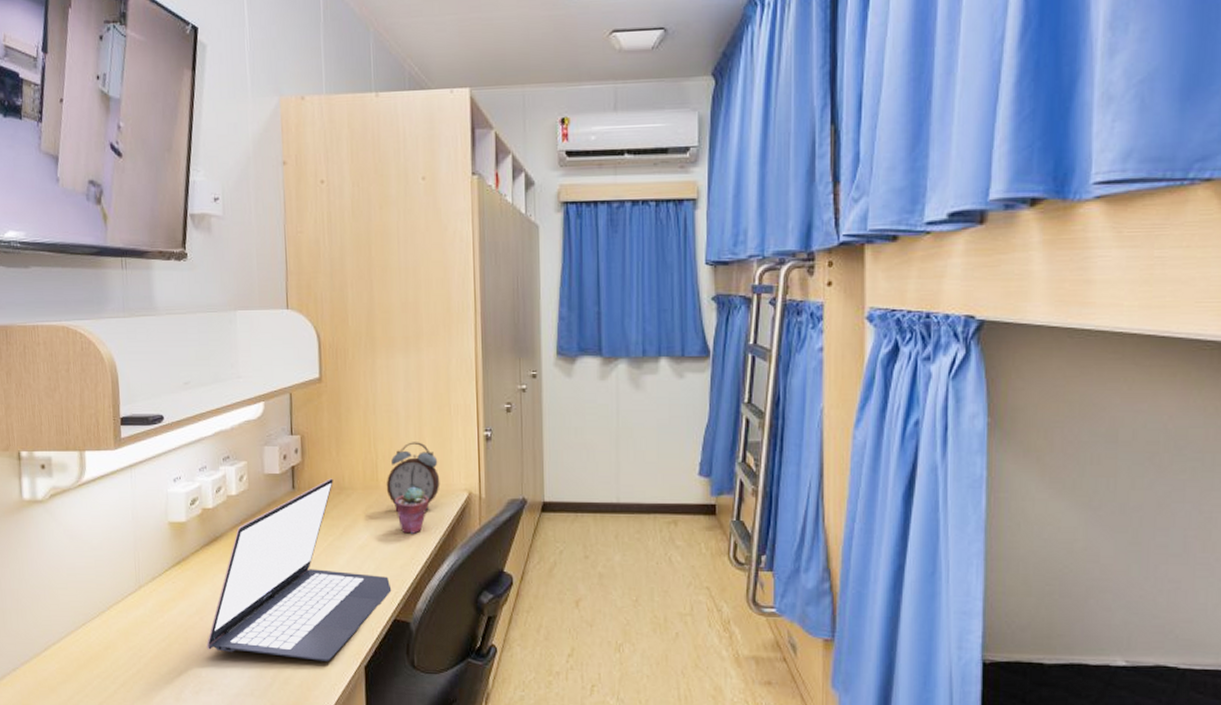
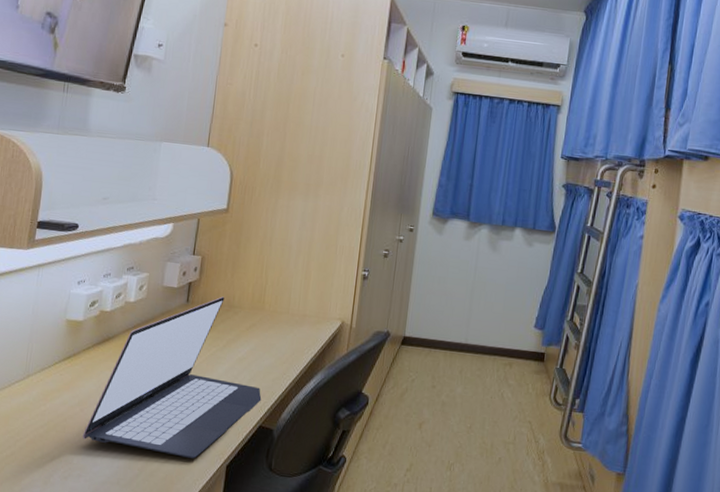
alarm clock: present [386,442,440,511] -> none [270,273,319,334]
potted succulent: present [394,486,429,534] -> none [275,311,306,353]

